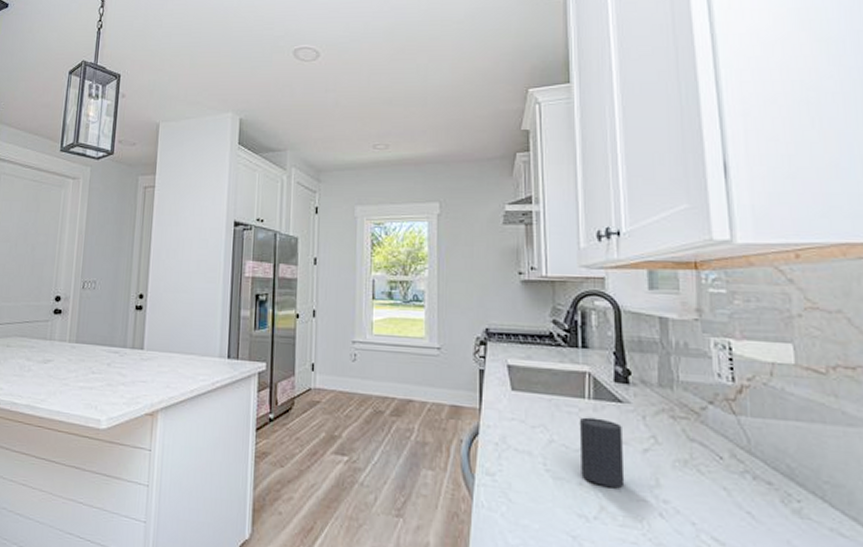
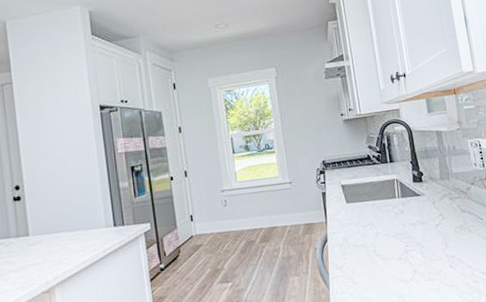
cup: present [579,417,625,488] -> none [394,210,427,257]

